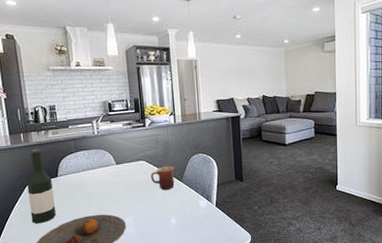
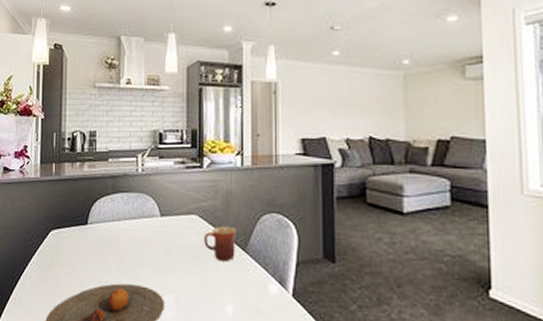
wine bottle: present [26,149,56,224] -> none [49,184,80,286]

